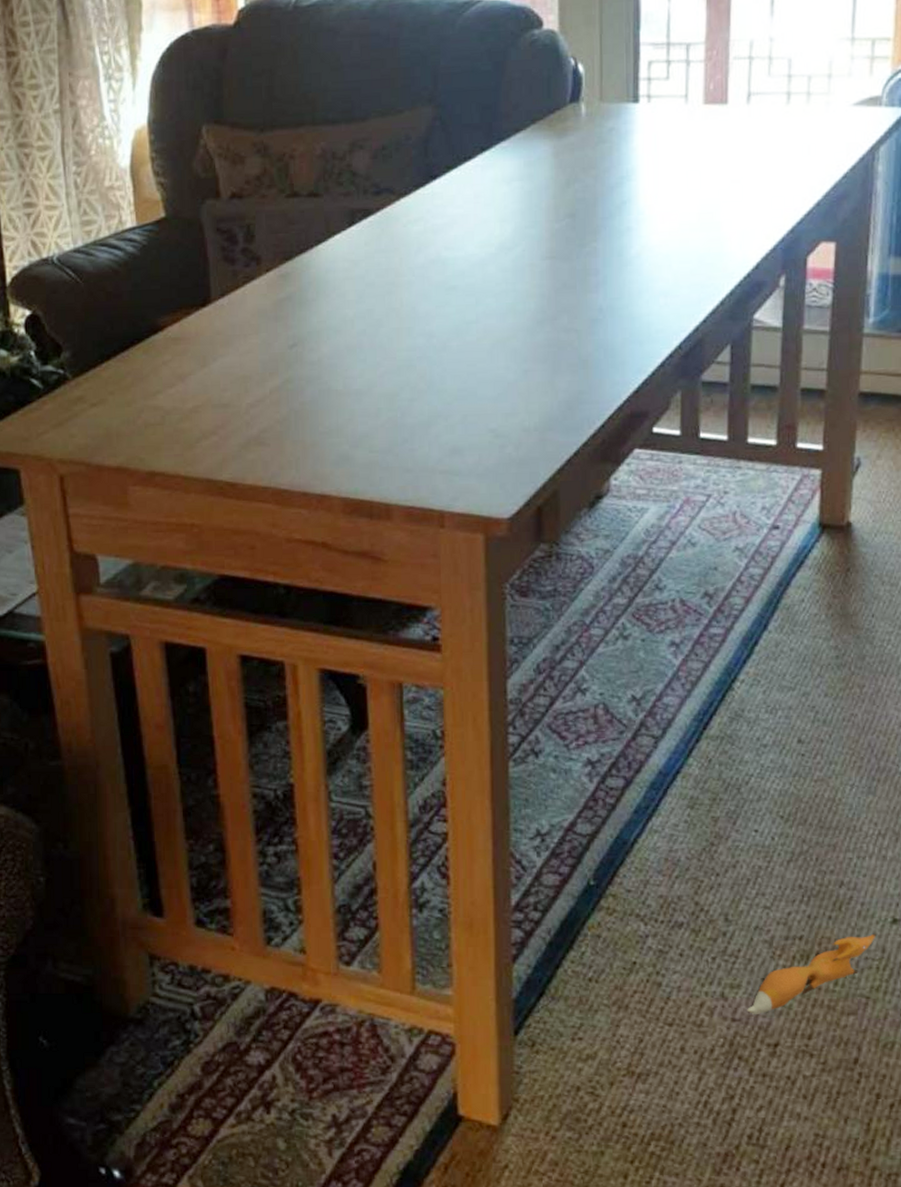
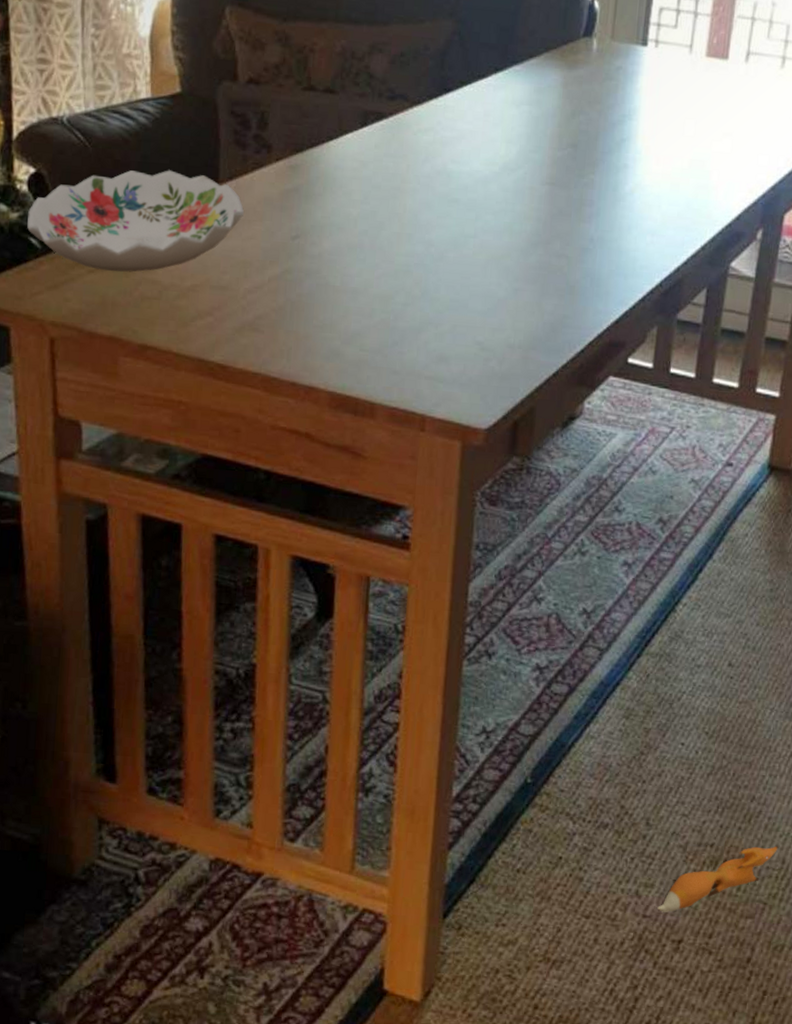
decorative bowl: none [27,295,239,403] -> present [27,170,244,272]

